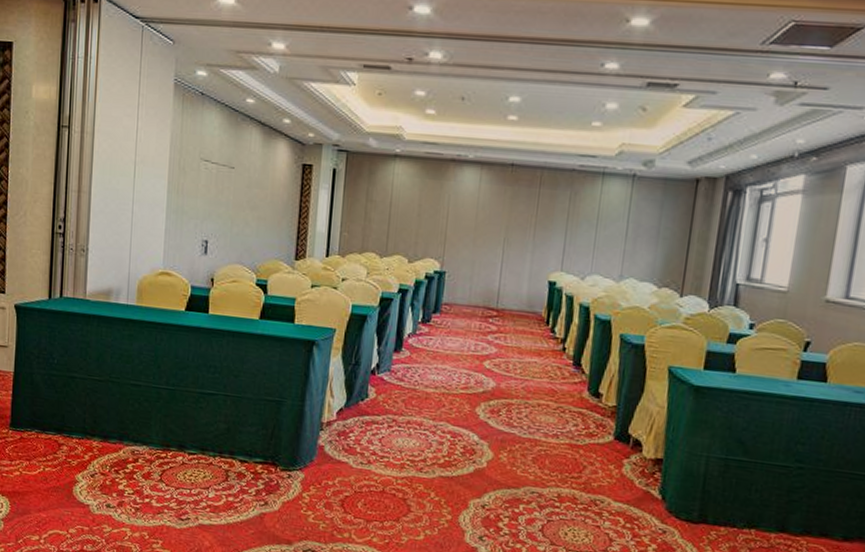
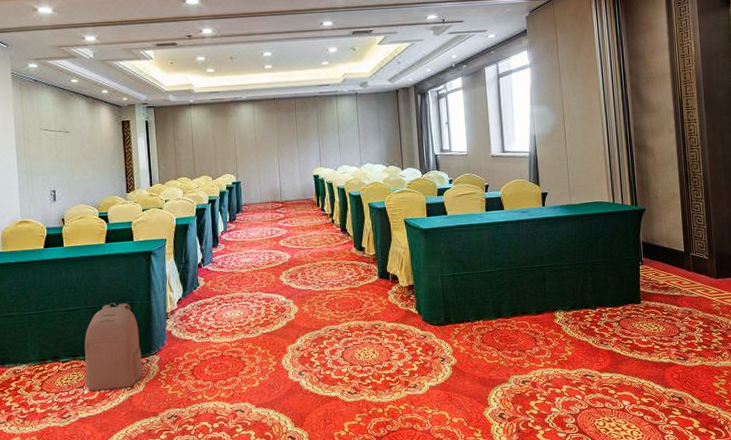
backpack: none [212,395,285,503] -> present [84,303,143,391]

